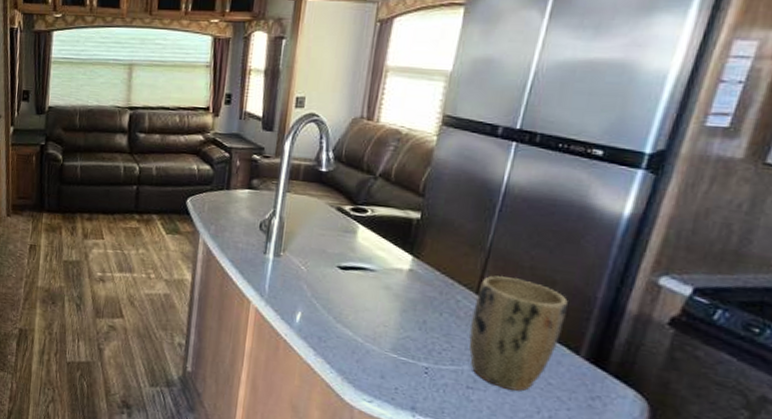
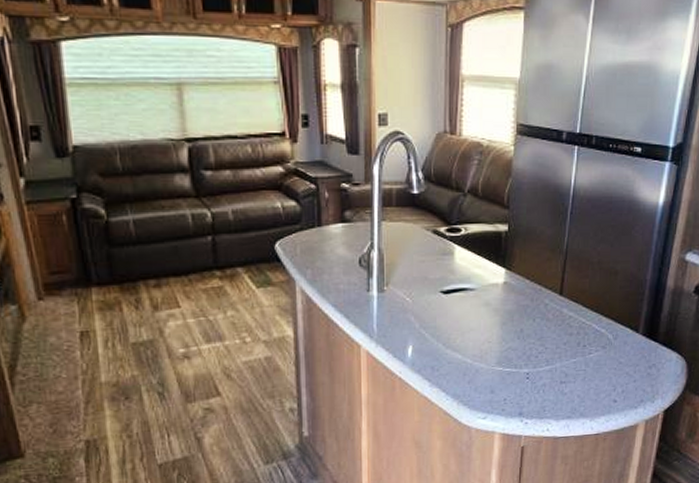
plant pot: present [469,275,568,391] -> none [557,273,627,377]

